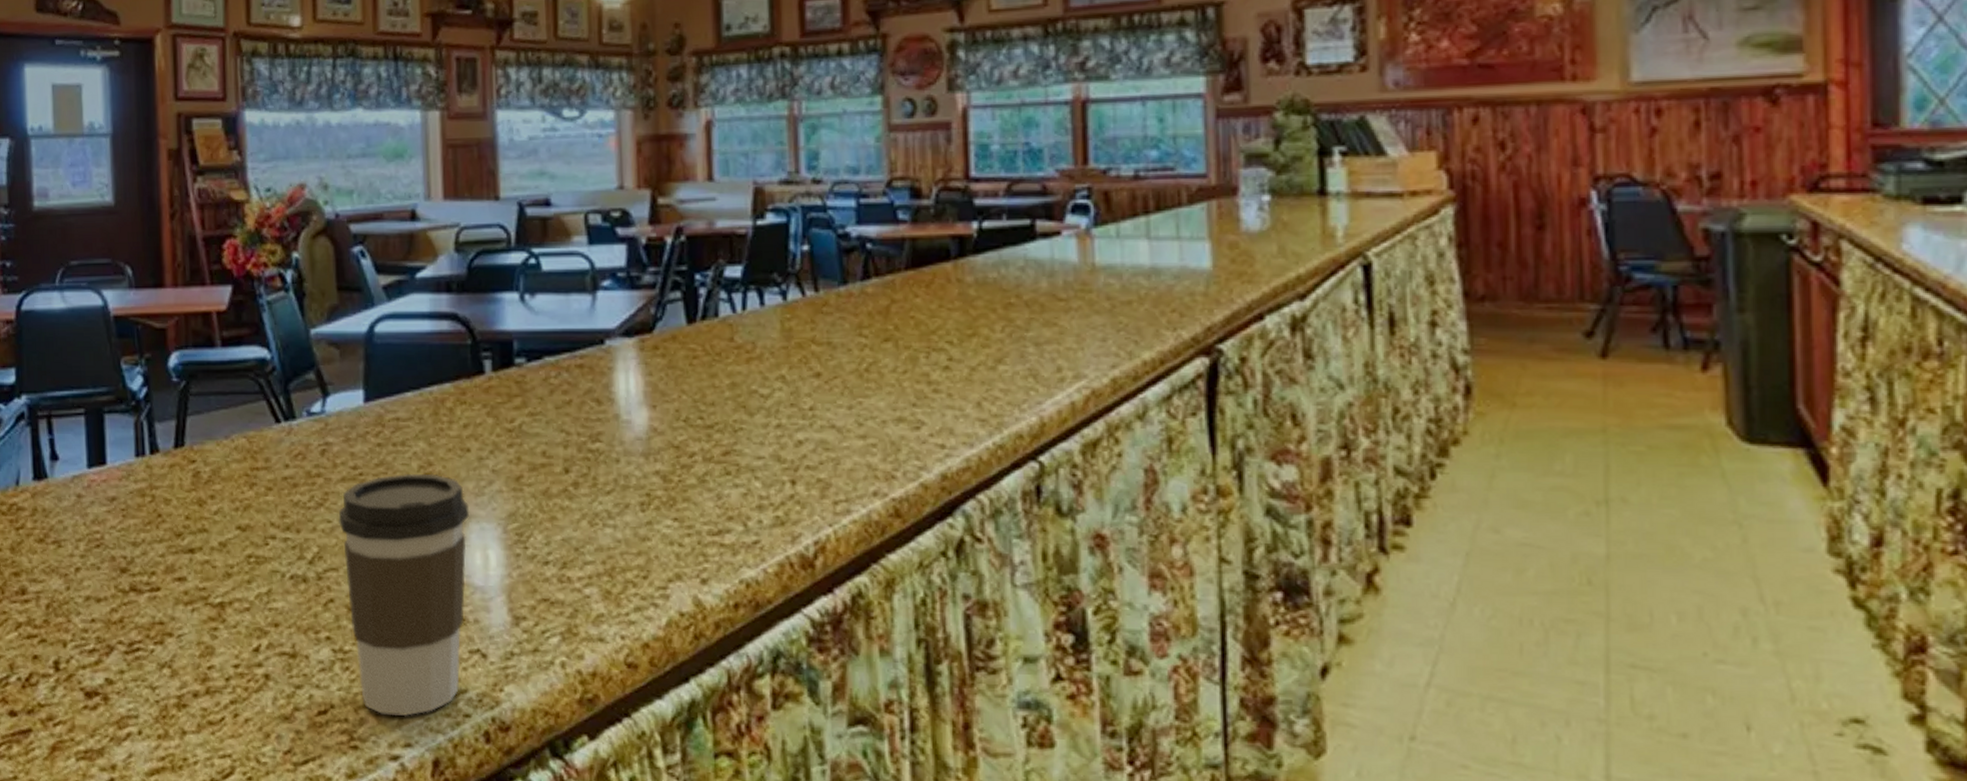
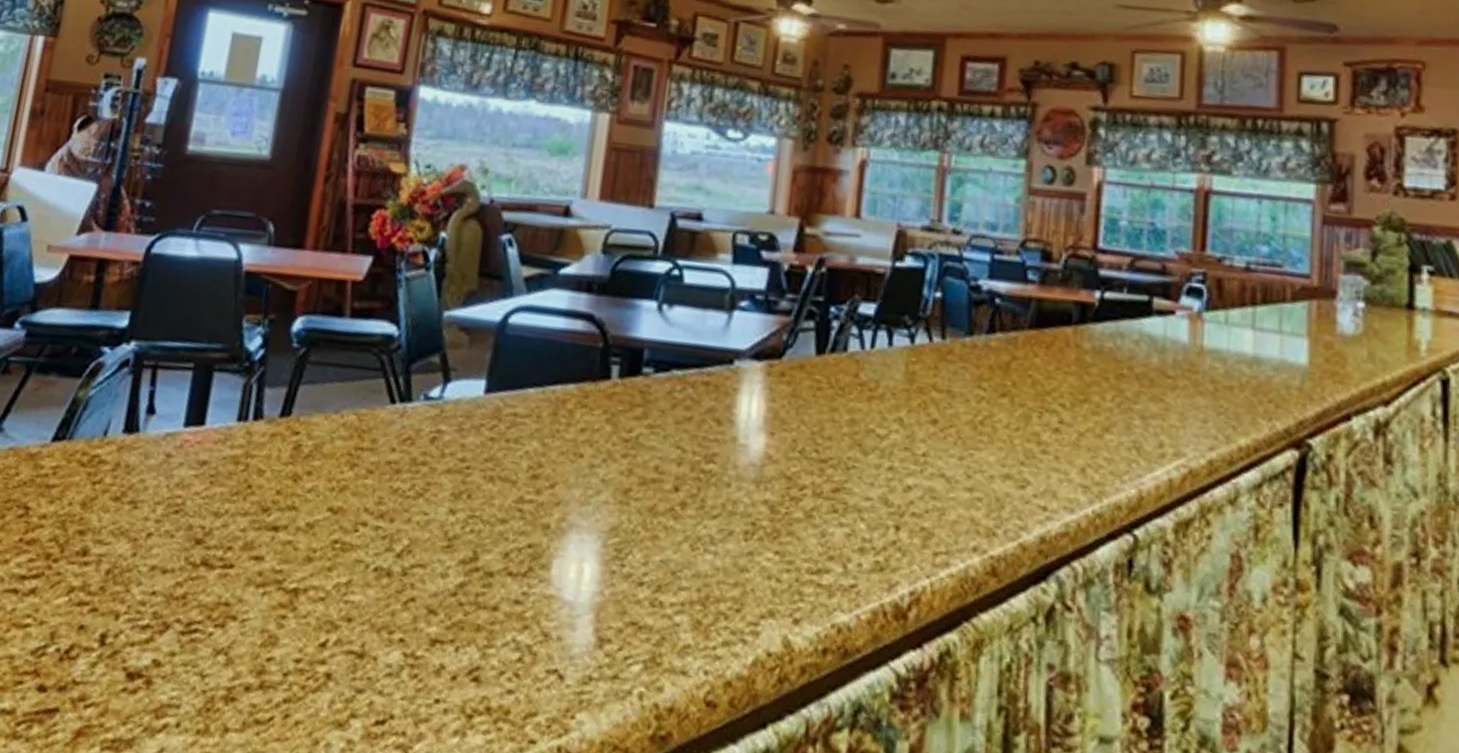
coffee cup: present [338,473,470,717] -> none [425,472,572,737]

